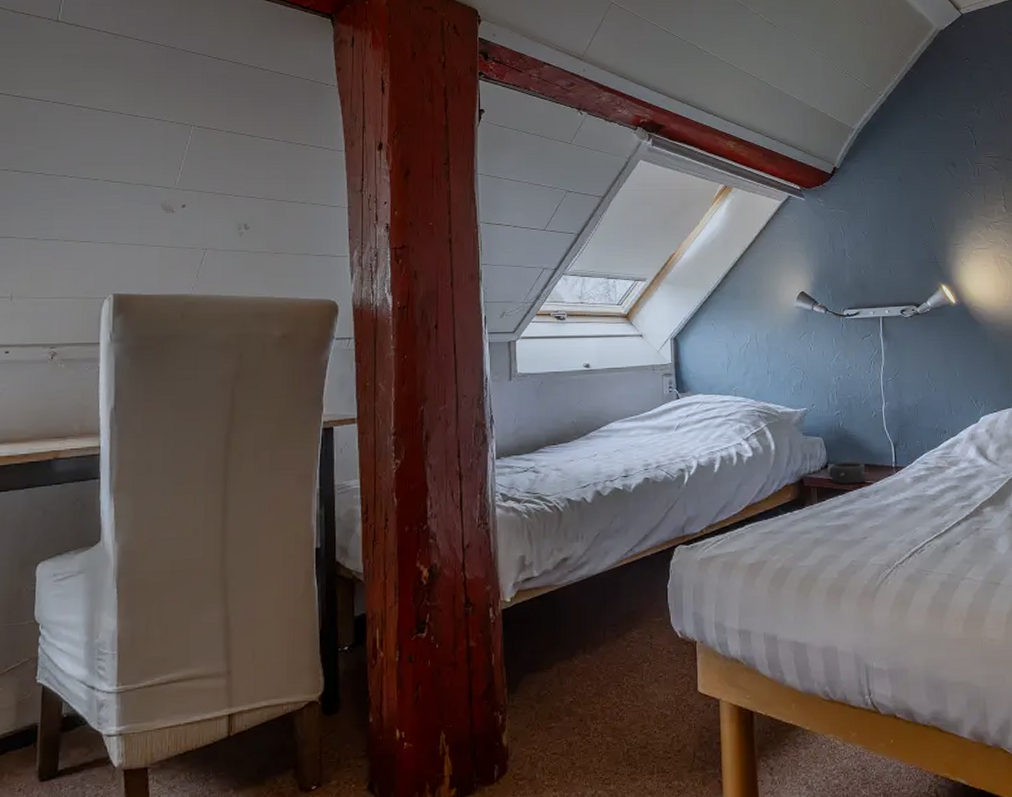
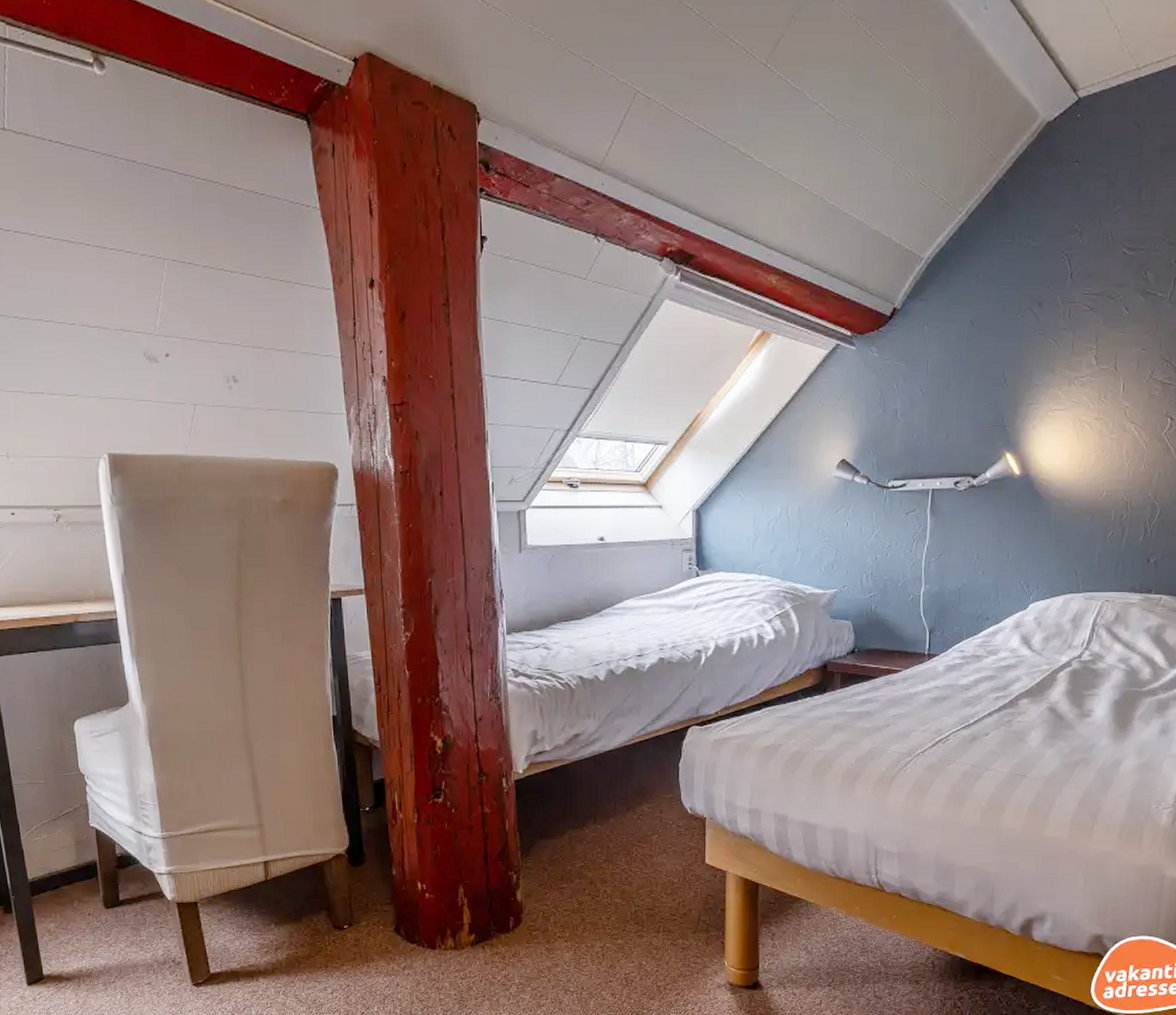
alarm clock: present [827,462,868,484] -> none [853,648,898,671]

